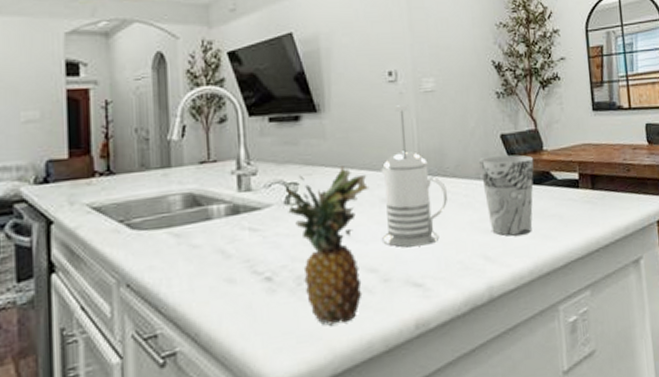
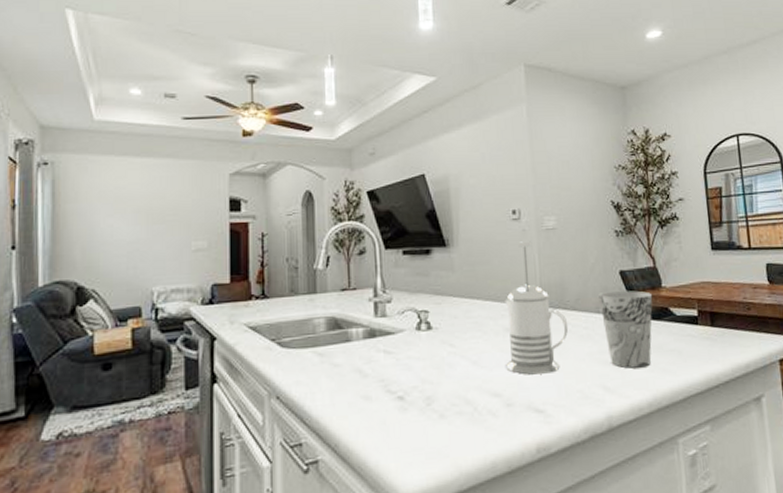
fruit: present [287,166,369,326] -> none [418,296,494,445]

